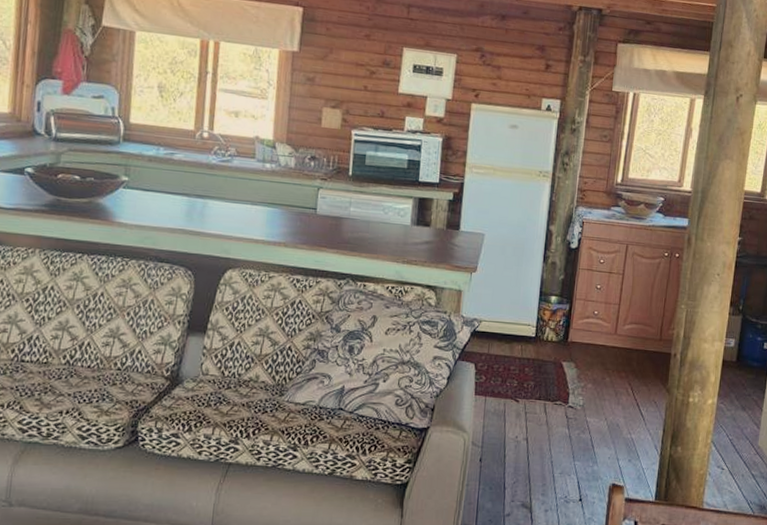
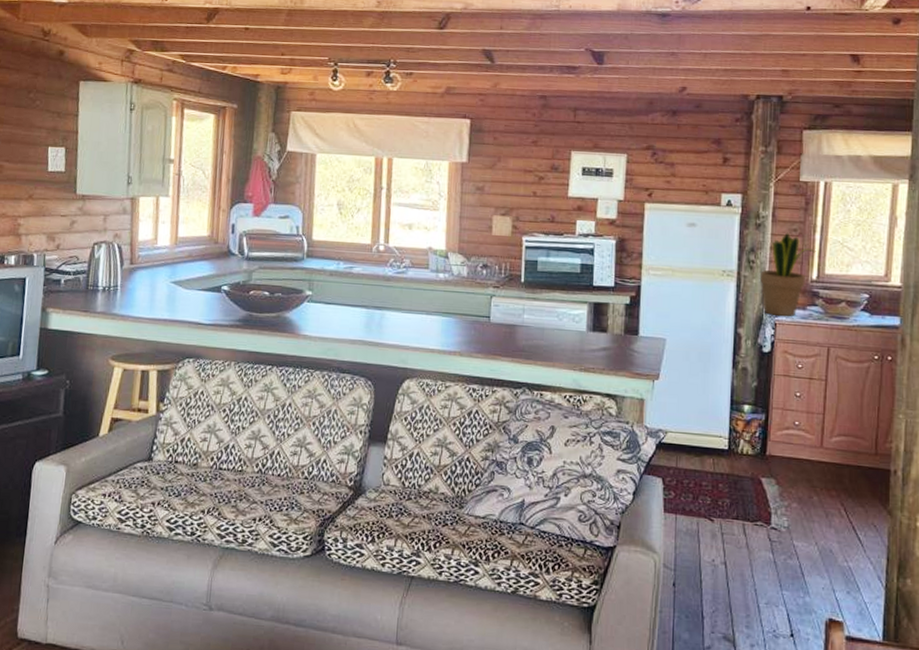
potted plant: none [571,138,620,217] -> present [759,232,814,317]

